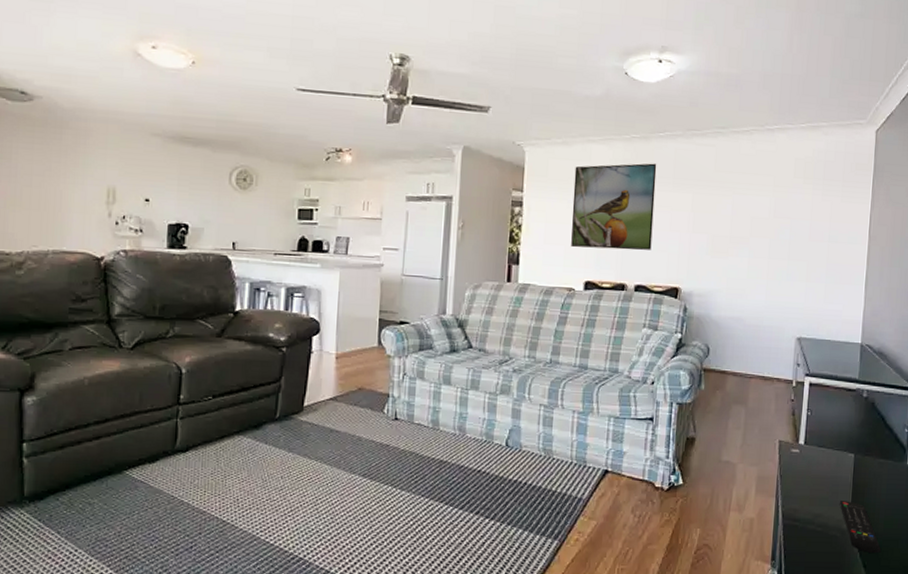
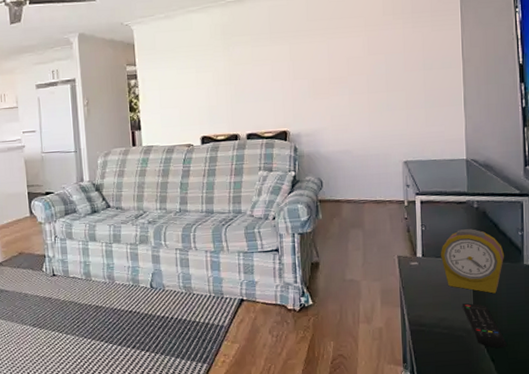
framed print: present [571,163,657,250] -> none [179,22,258,109]
alarm clock: none [823,419,889,493] -> present [440,229,505,294]

